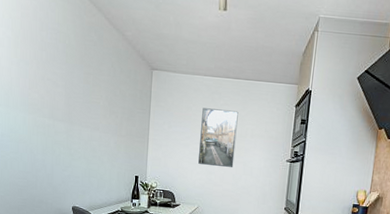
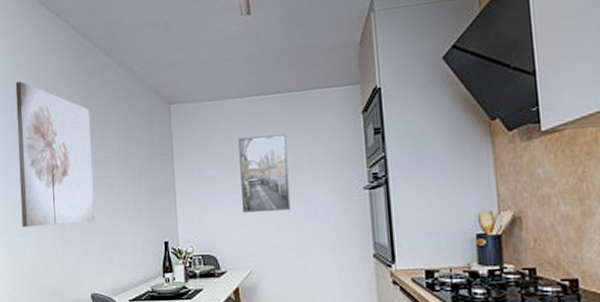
wall art: none [17,22,85,152] -> present [15,81,95,228]

